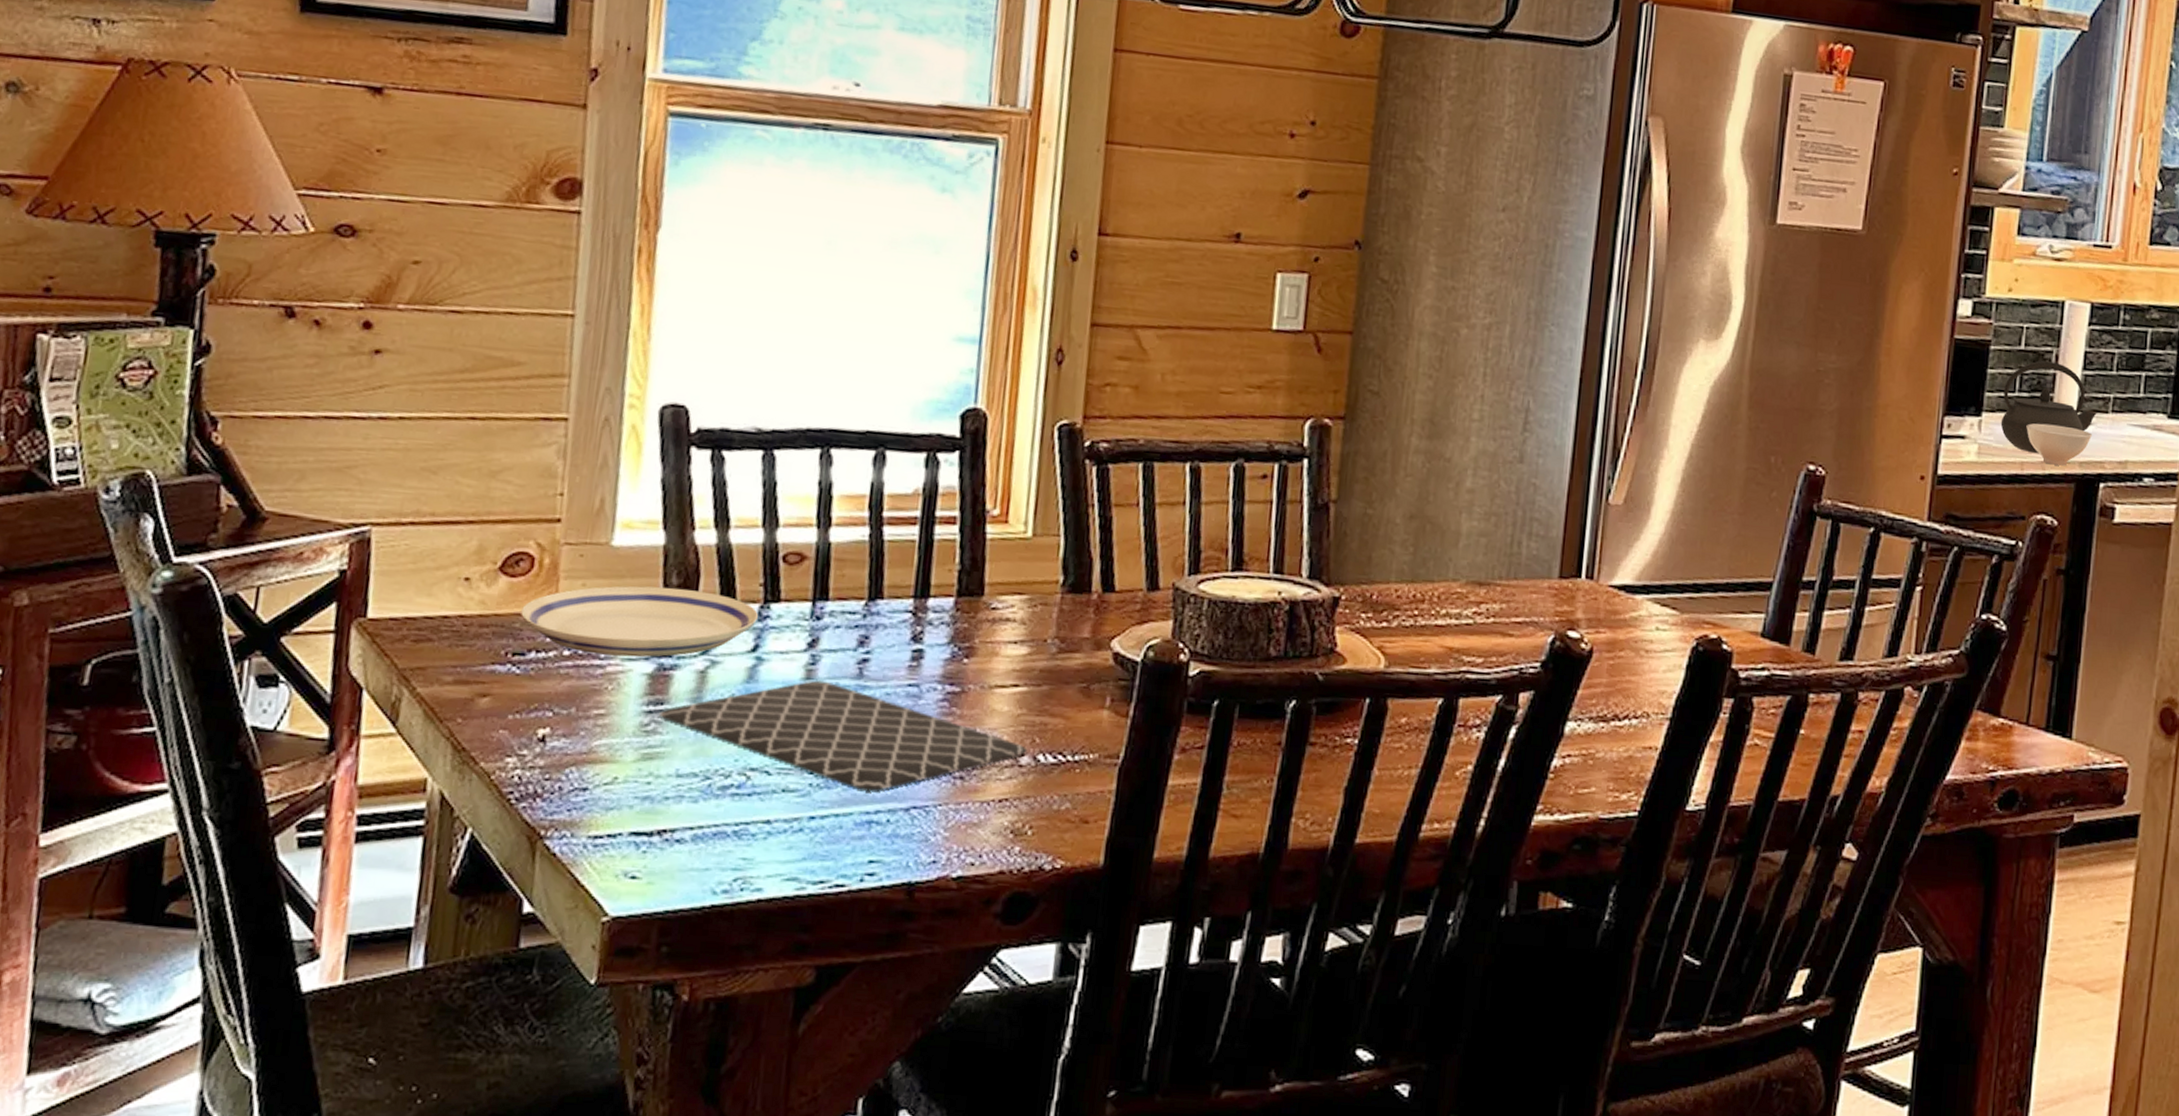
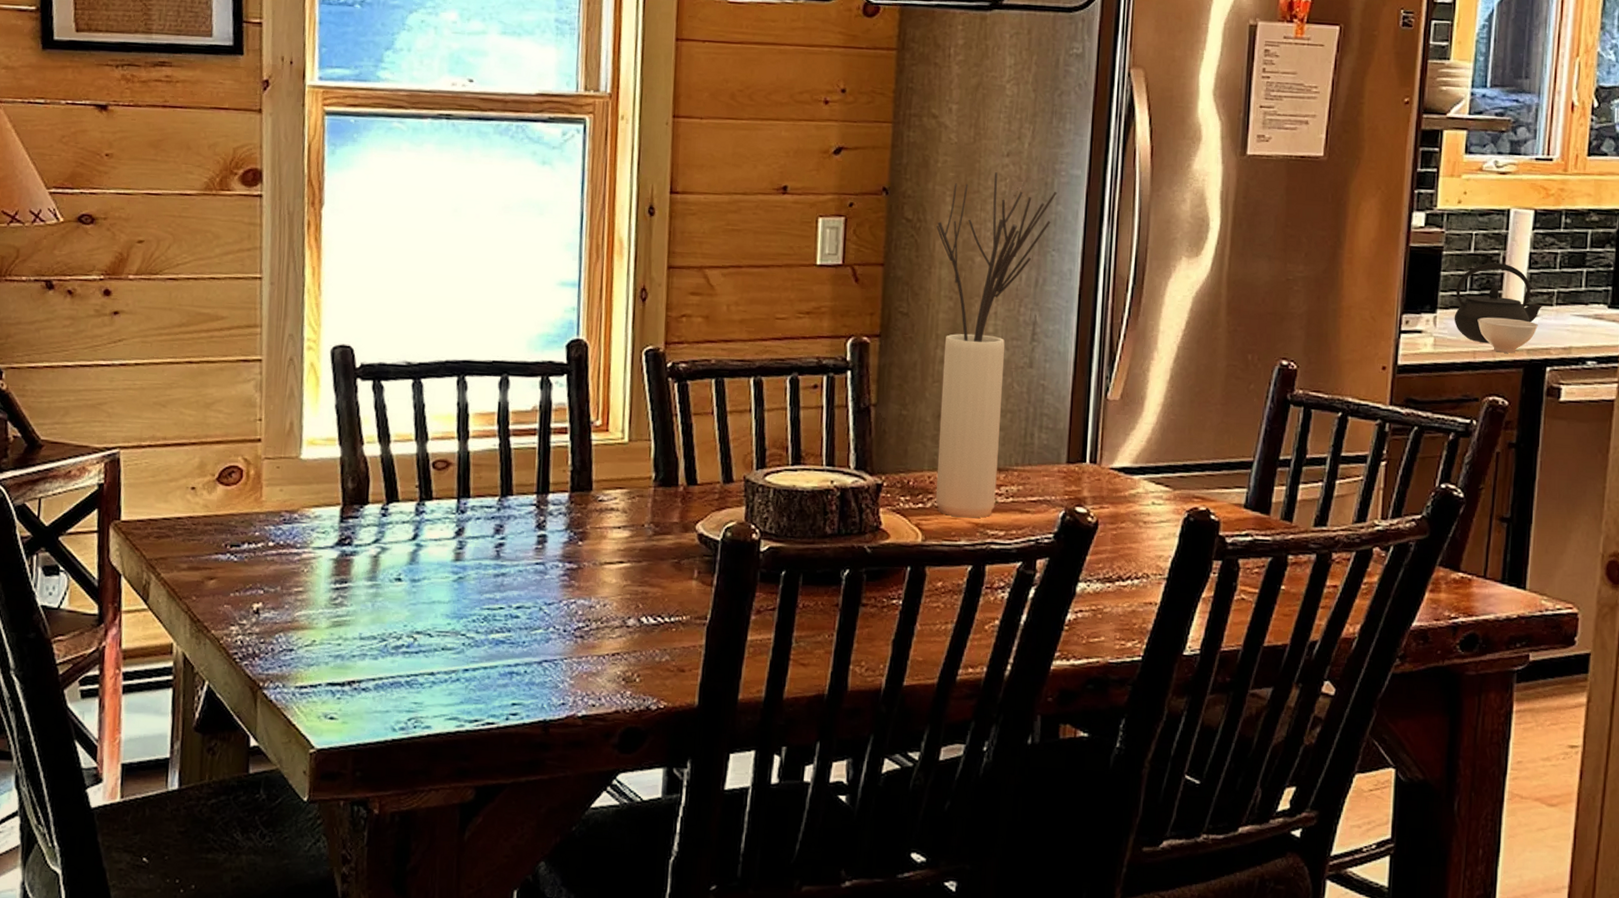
plate: present [521,586,758,658] -> none [235,490,416,546]
placemat: present [659,680,1028,792] -> none [344,561,633,649]
vase: none [1402,229,1559,641] -> present [935,172,1057,518]

